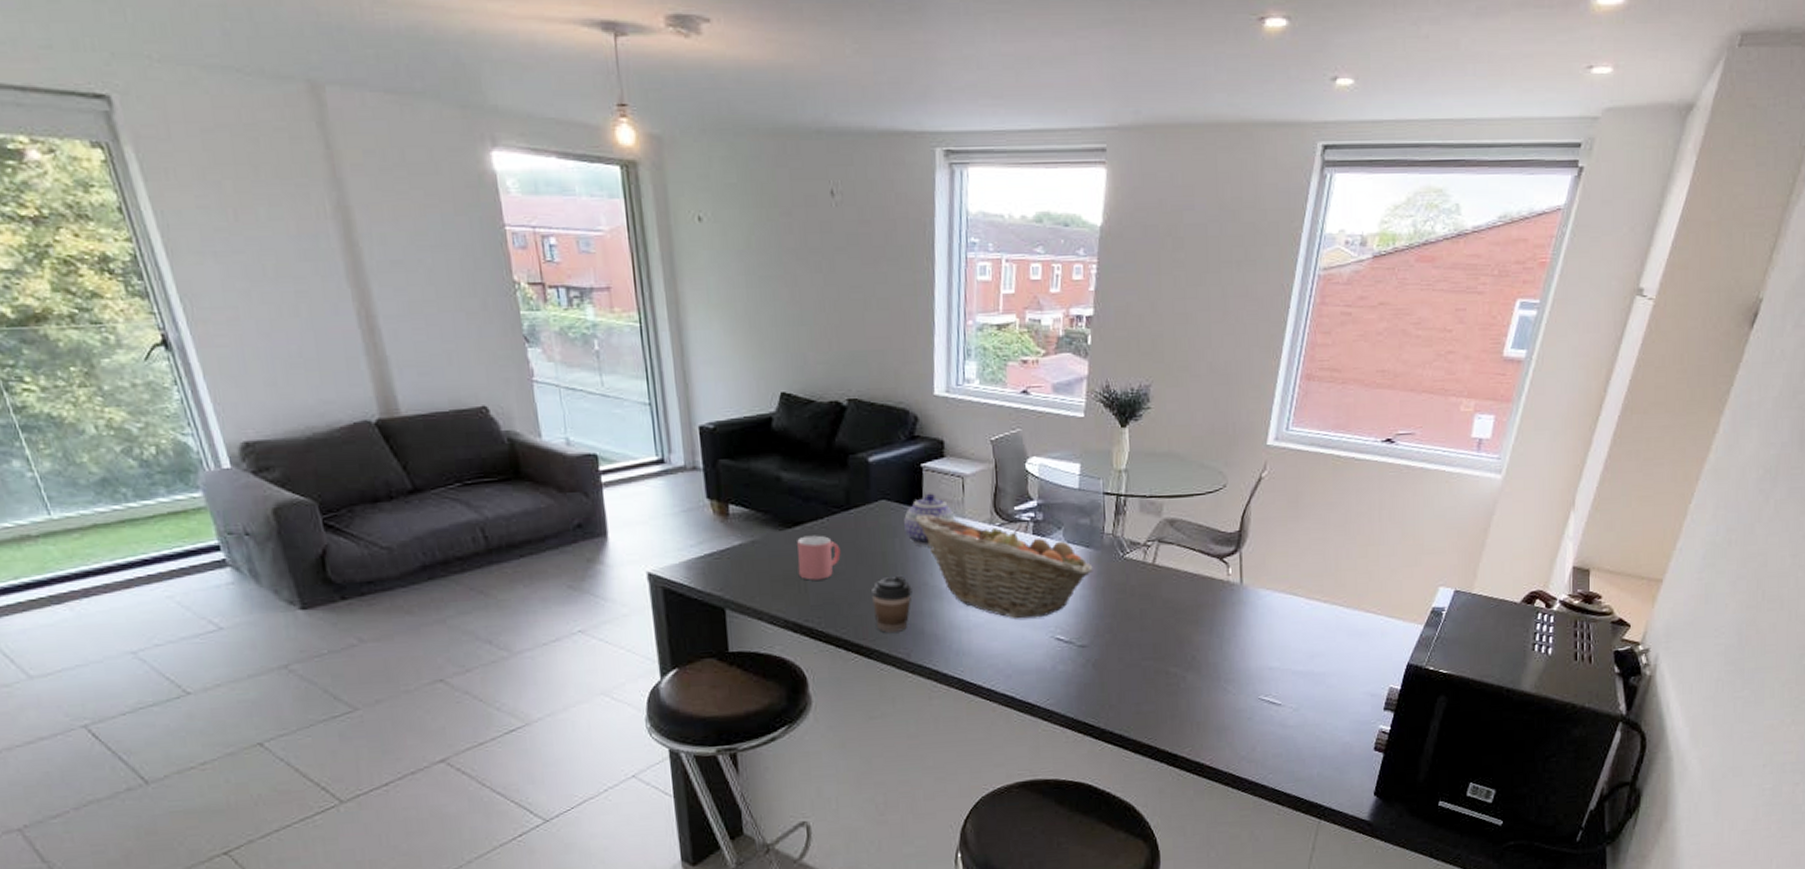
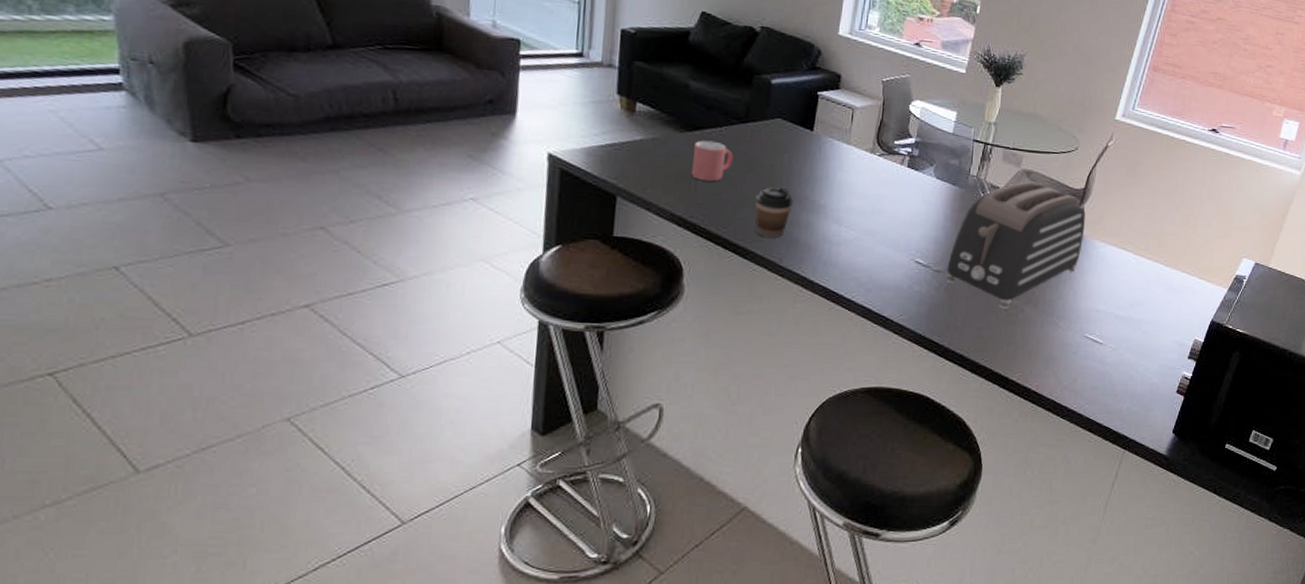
teapot: present [904,493,955,546] -> none [794,118,841,164]
fruit basket: present [915,514,1093,619] -> none [805,136,956,241]
toaster: none [1092,531,1245,679] -> present [946,181,1086,309]

